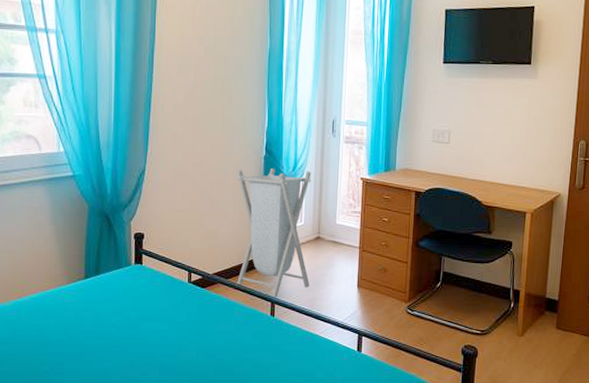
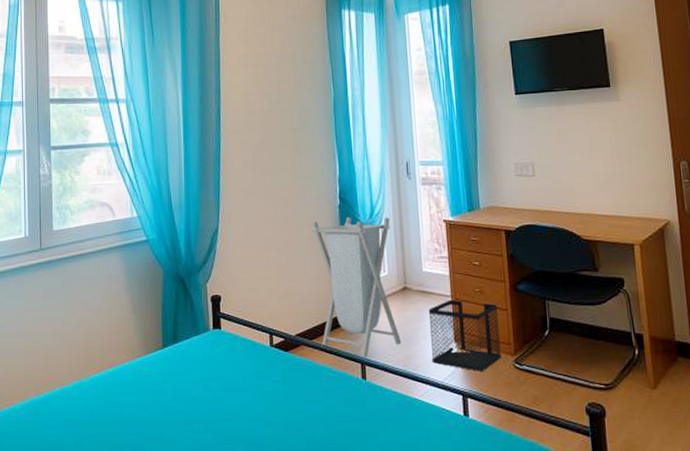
wastebasket: none [335,250,399,315] -> present [428,299,502,372]

